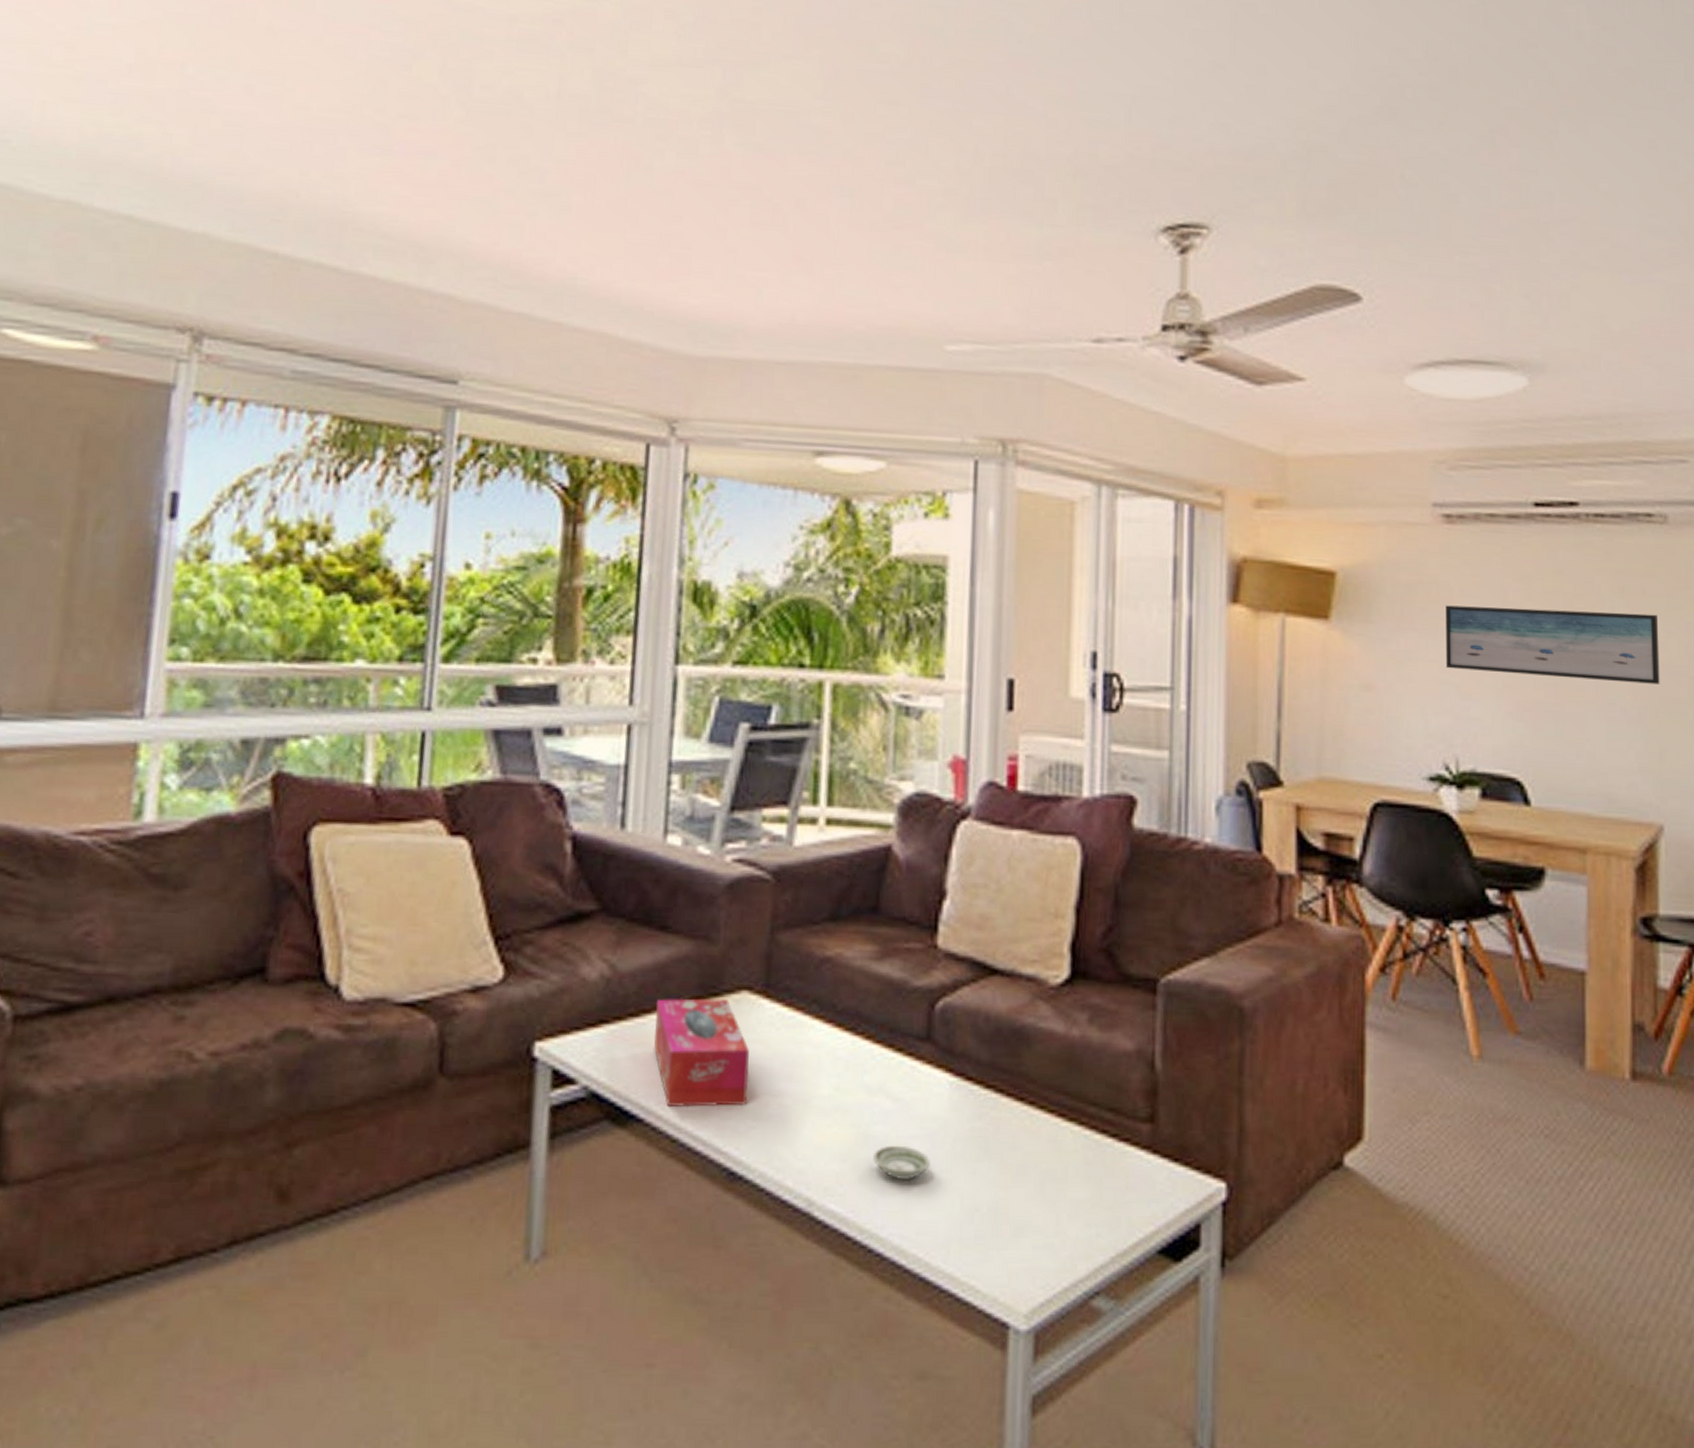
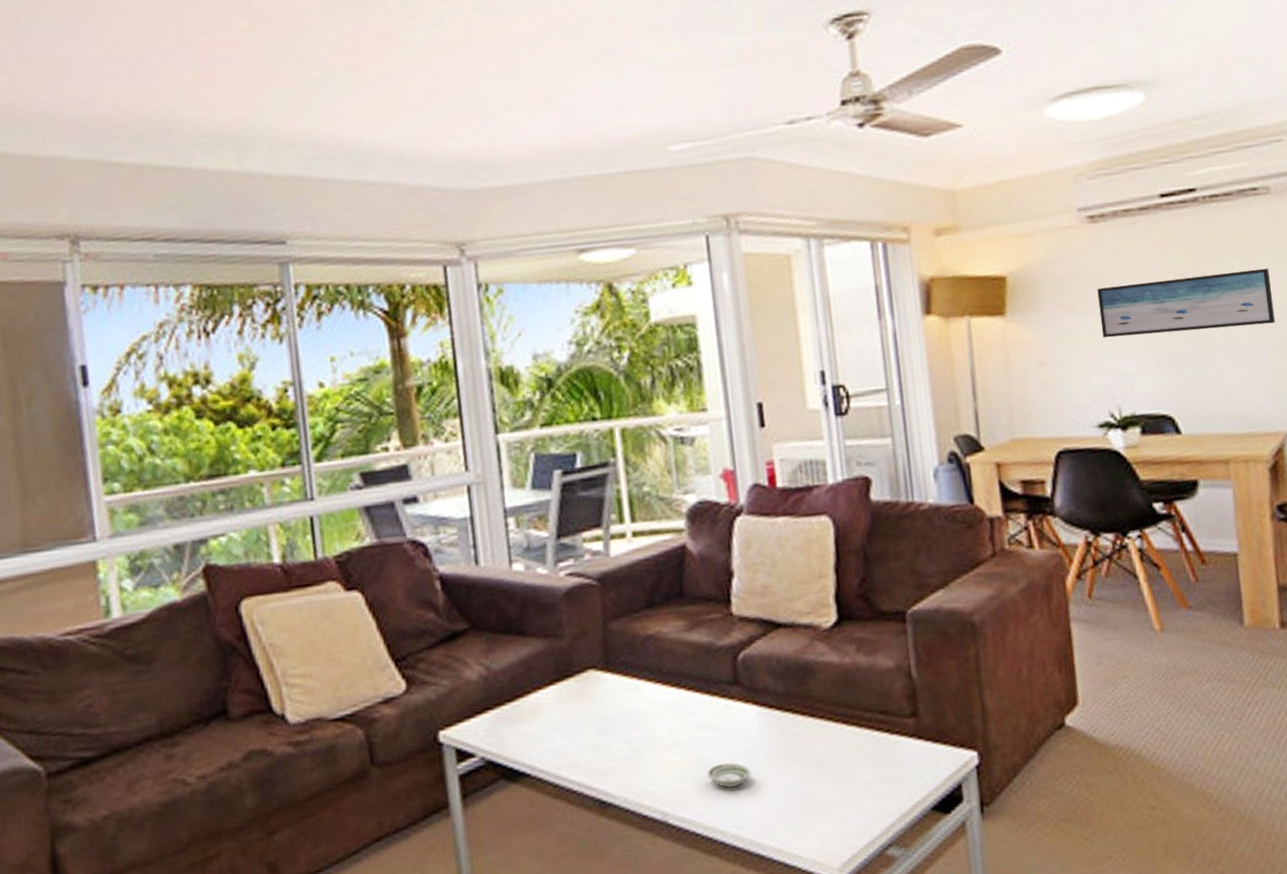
tissue box: present [654,997,749,1107] -> none [525,677,605,762]

